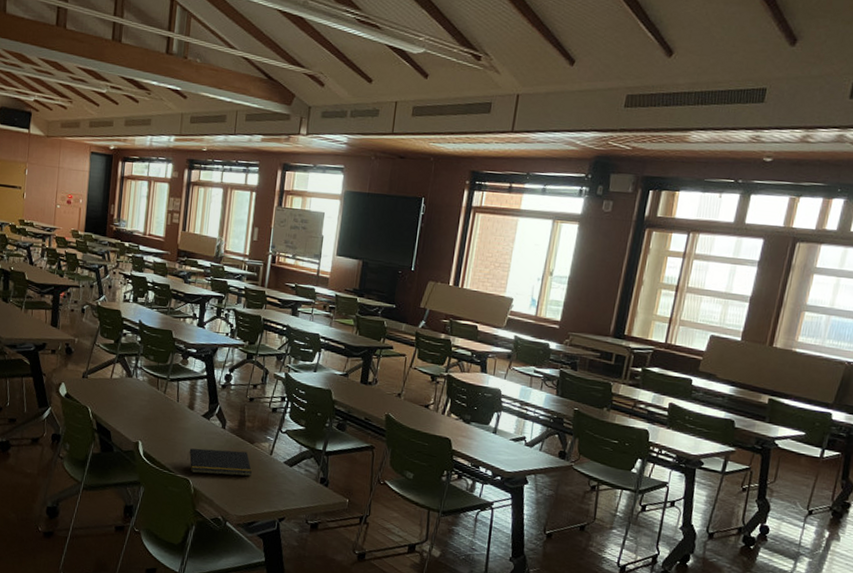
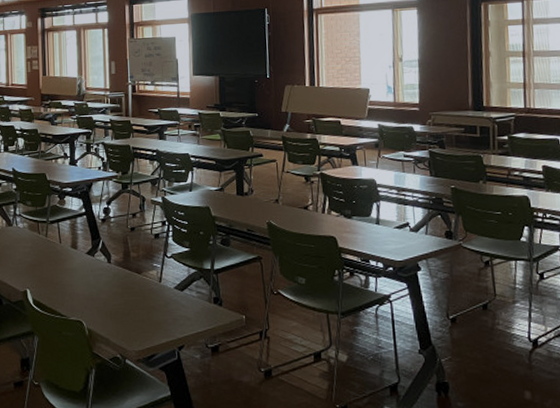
notepad: present [187,448,252,476] -> none [77,283,144,314]

